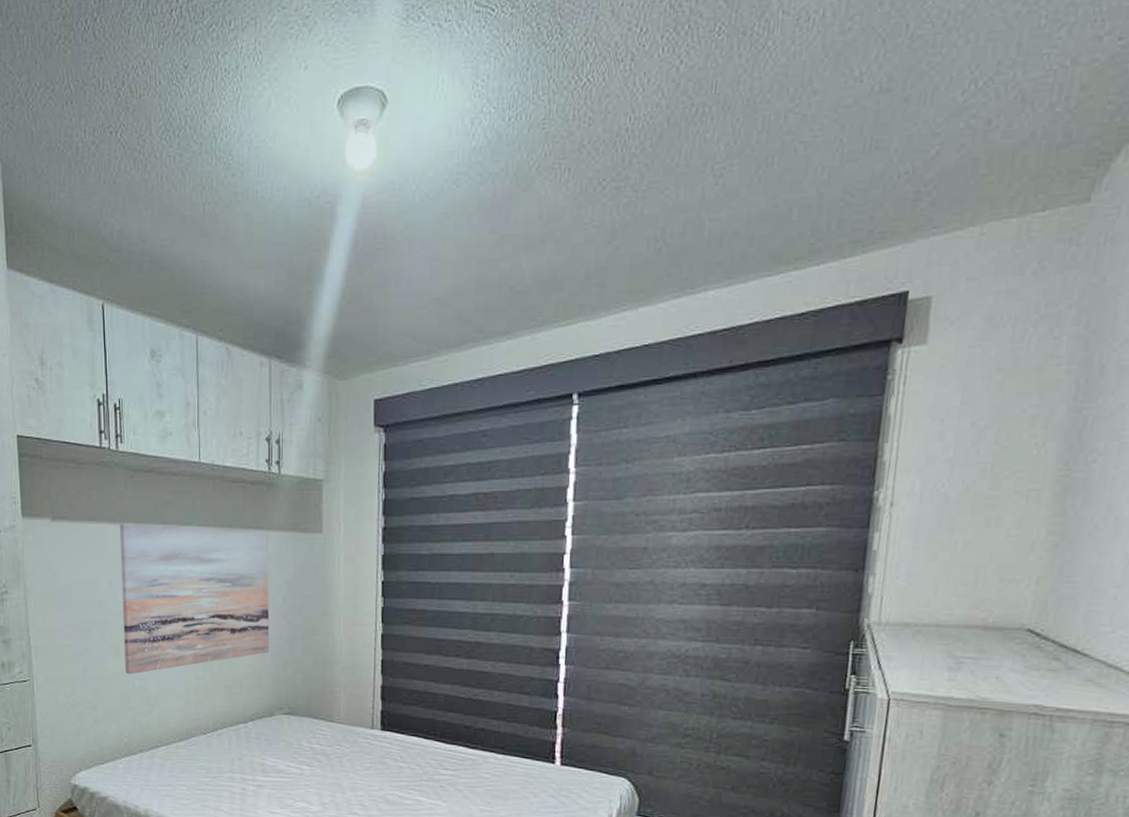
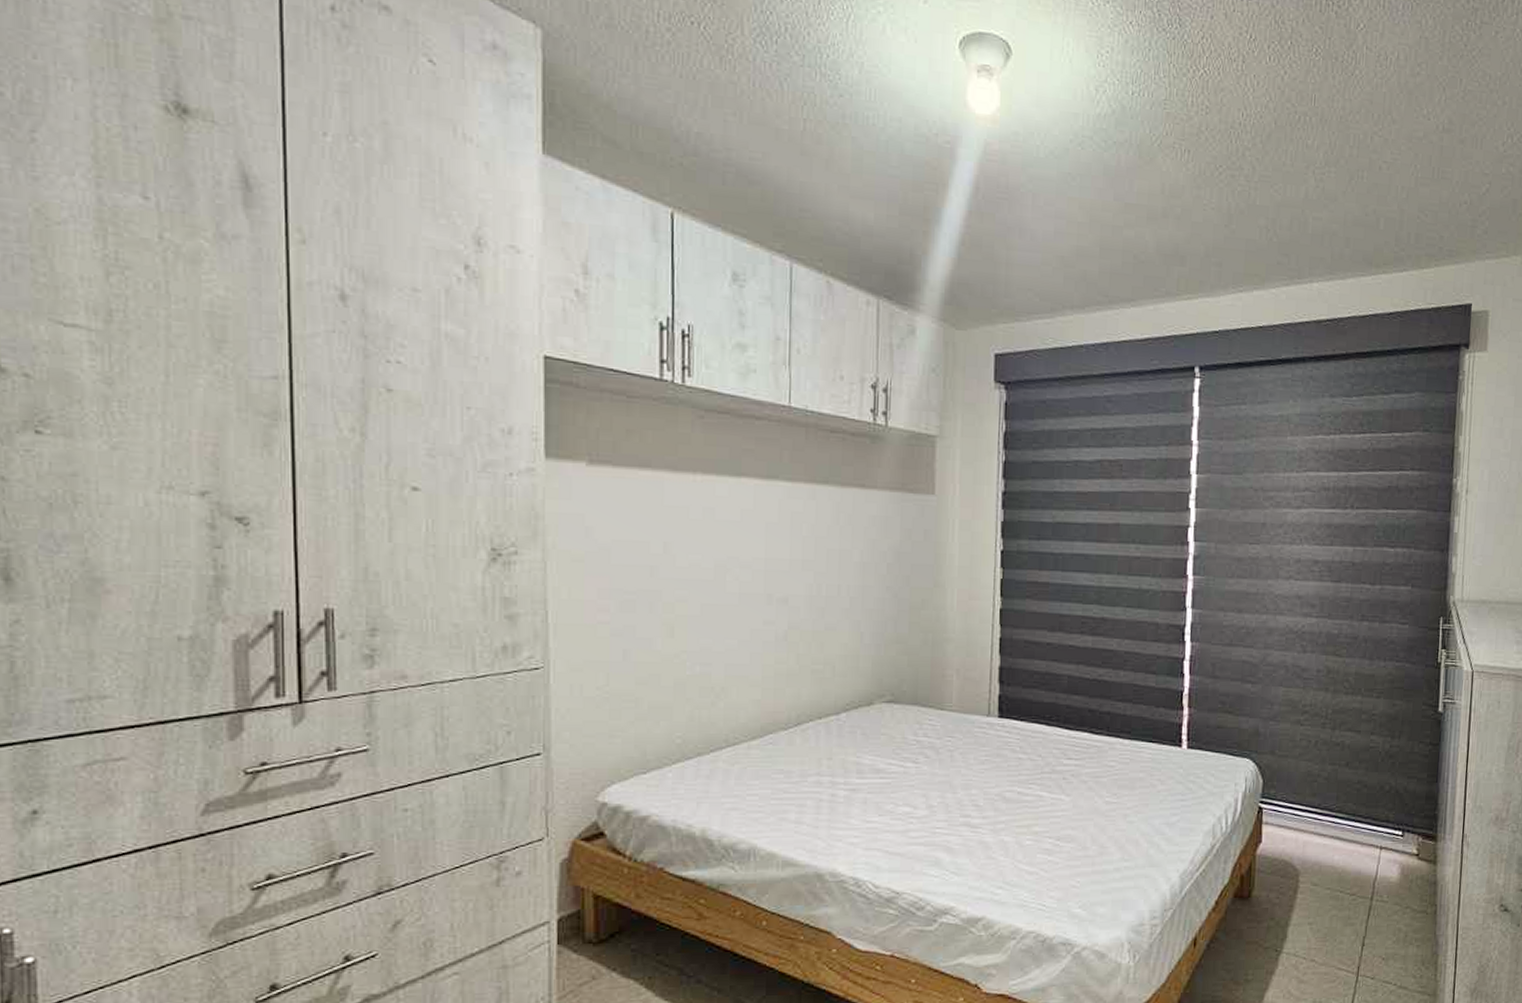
wall art: present [119,523,270,674] -> none [681,472,872,658]

